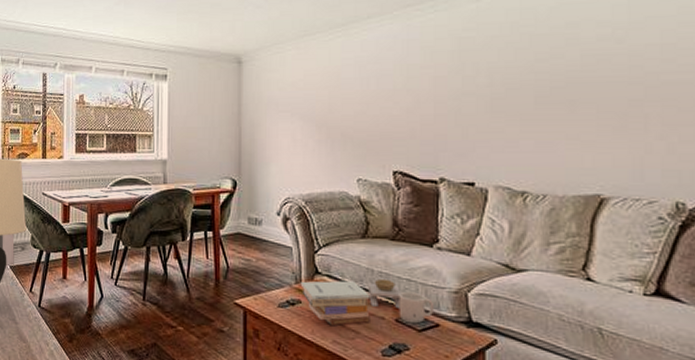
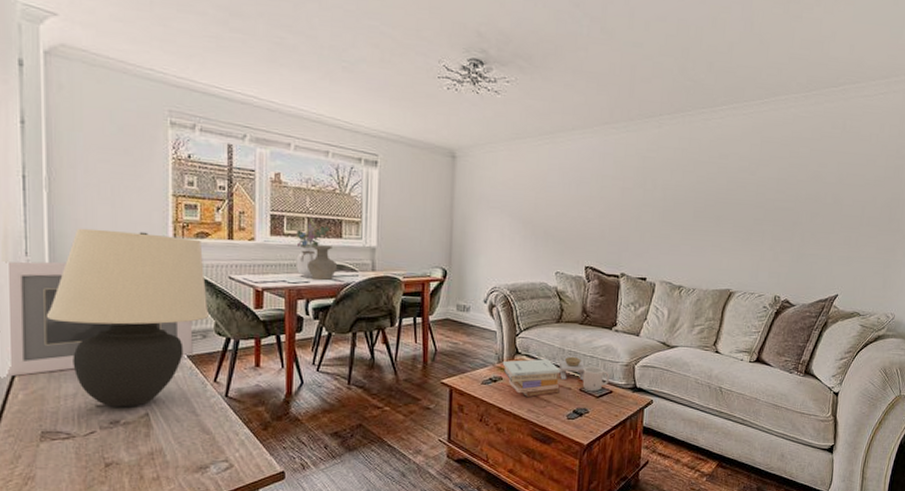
bouquet: none [96,135,125,190] -> present [295,218,330,276]
vase: none [105,160,133,195] -> present [306,245,338,281]

